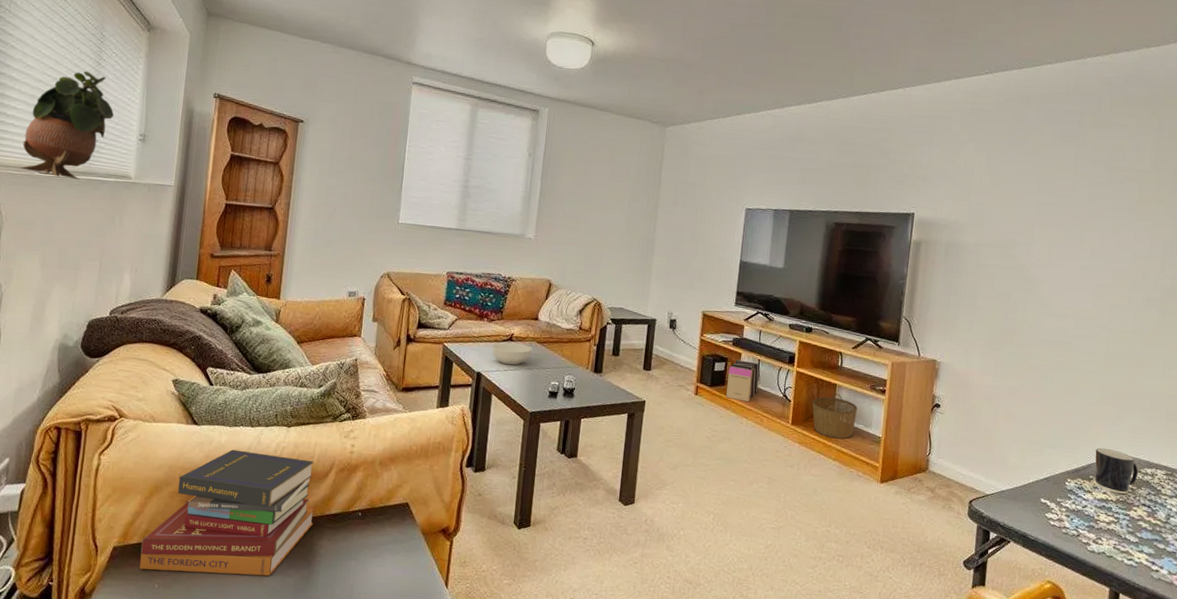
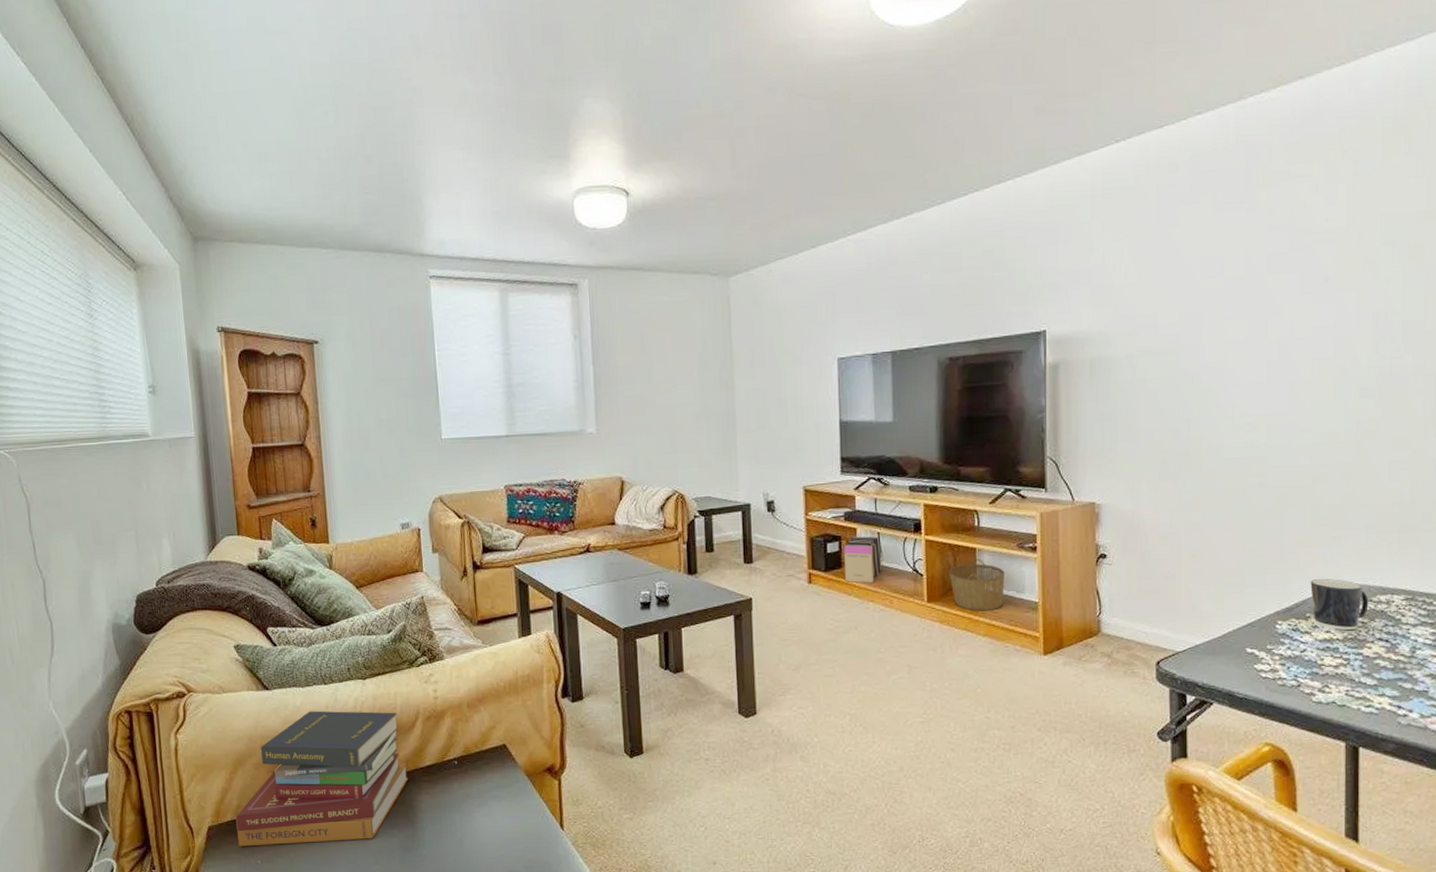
potted plant: present [19,71,114,180] -> none [31,327,117,447]
bowl: present [491,342,533,366] -> none [568,553,615,580]

